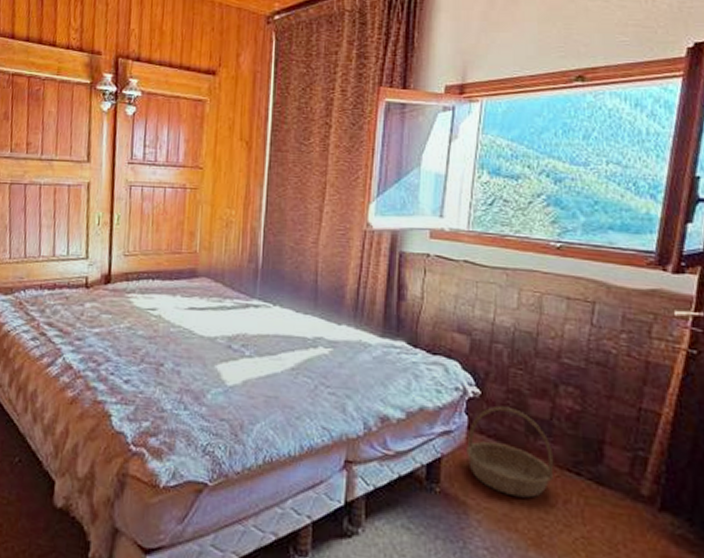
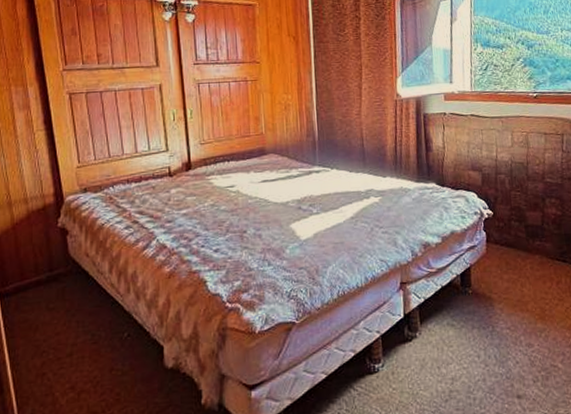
basket: present [466,405,554,498] -> none [487,220,548,286]

